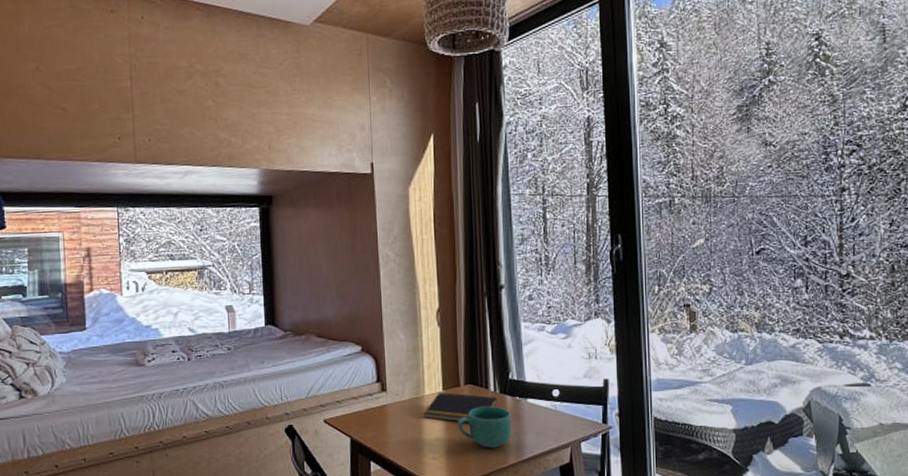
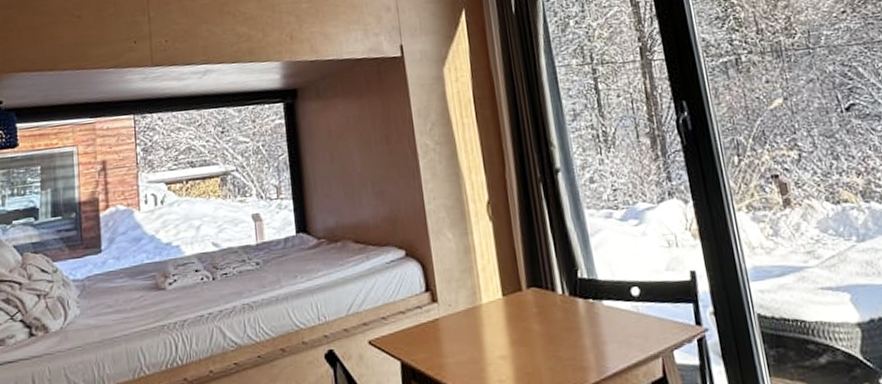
notepad: present [423,392,497,422] -> none [482,298,568,334]
mug: present [457,406,512,448] -> none [523,312,589,365]

